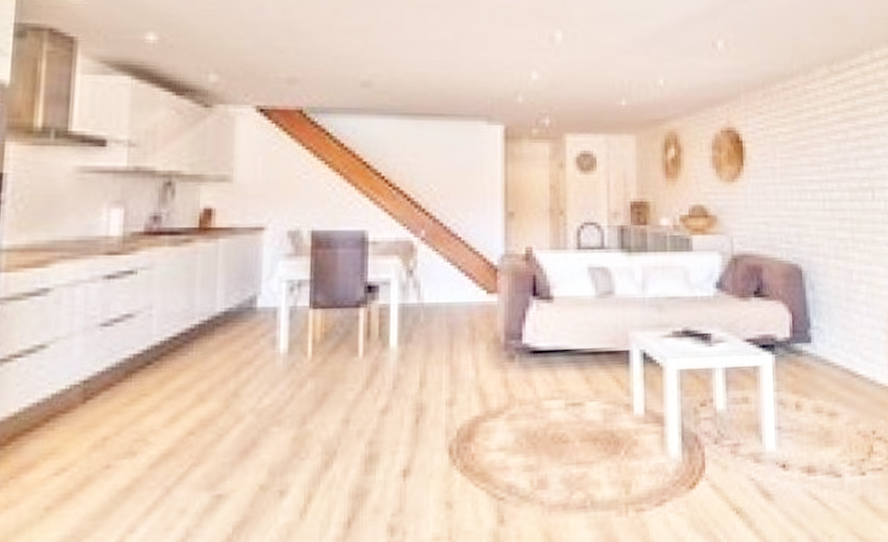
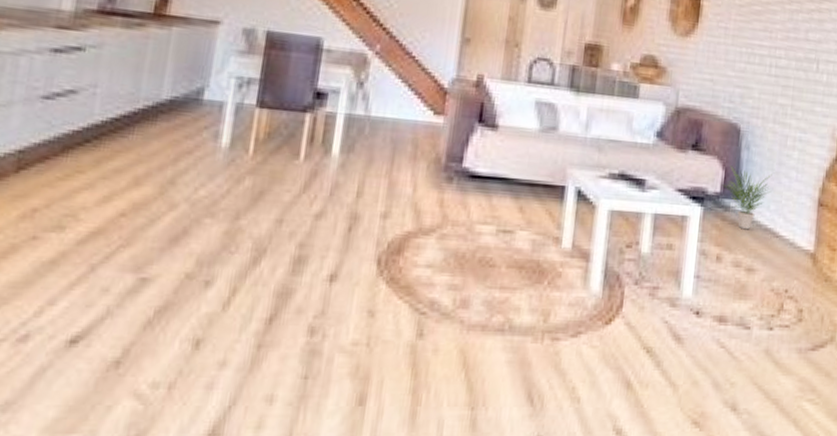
potted plant: none [790,308,843,373] -> present [721,165,772,230]

